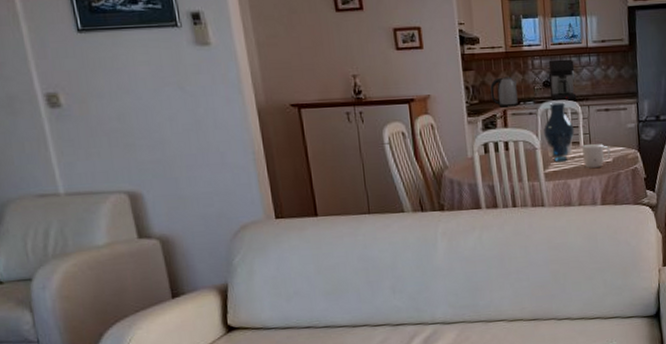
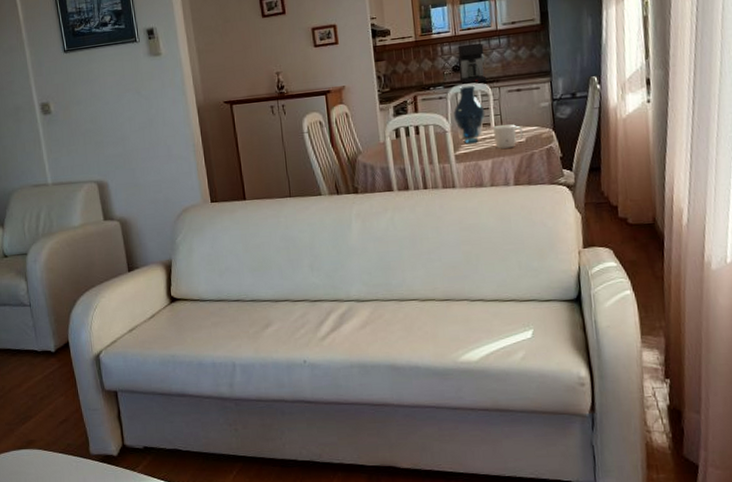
kettle: present [490,77,518,108] -> none [401,64,428,94]

